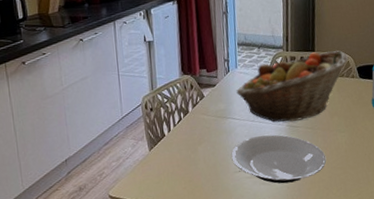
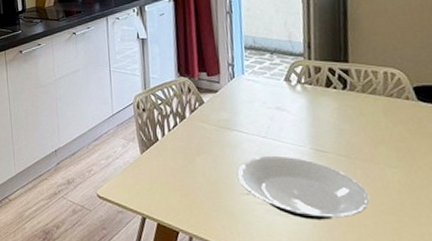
fruit basket: present [236,50,349,123] -> none [243,63,400,144]

